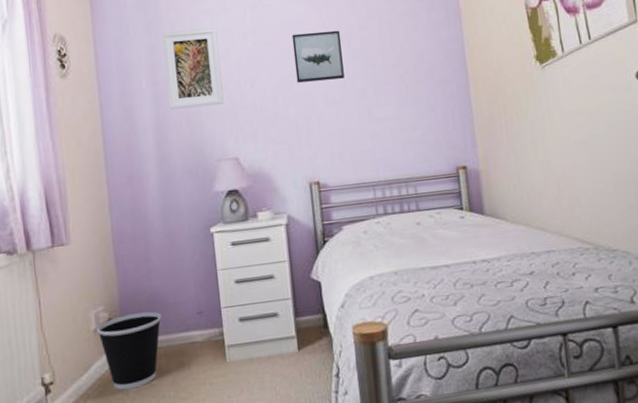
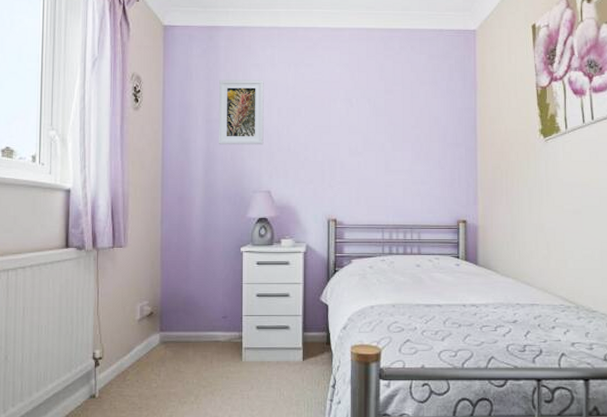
wastebasket: present [97,311,162,391] -> none [141,311,193,372]
wall art: present [291,30,344,83] -> none [326,91,369,133]

